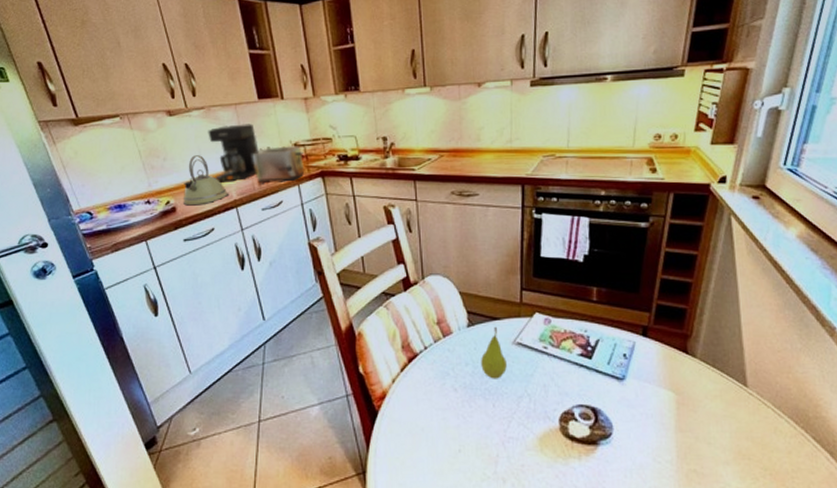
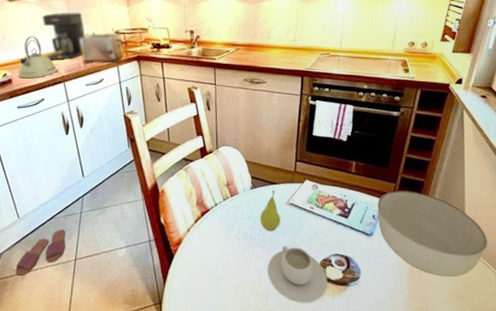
slippers: none [189,385,246,443] -> present [15,230,66,276]
teacup: none [494,396,572,469] -> present [268,246,328,303]
bowl: none [628,321,776,431] -> present [377,190,487,278]

